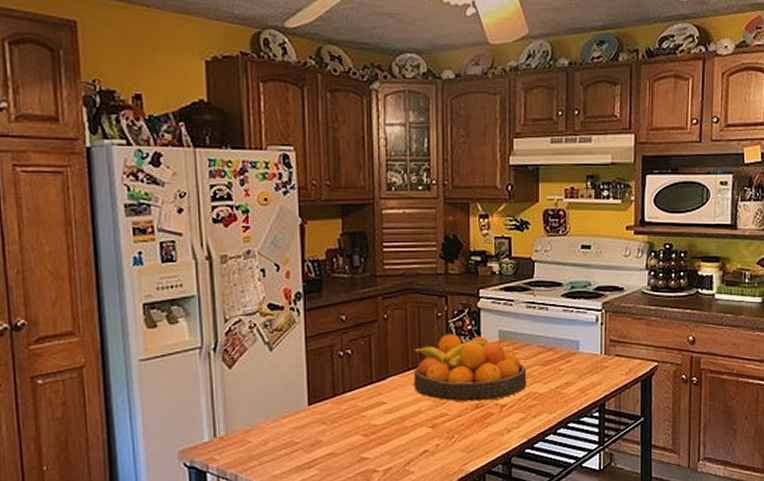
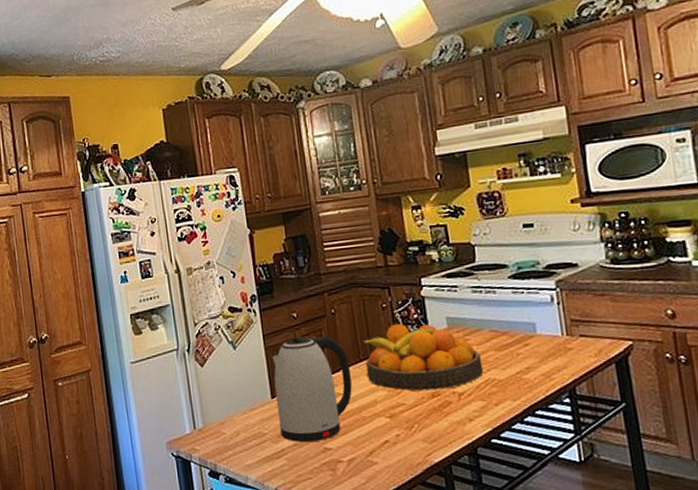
kettle: none [312,341,398,451] -> present [272,335,353,442]

